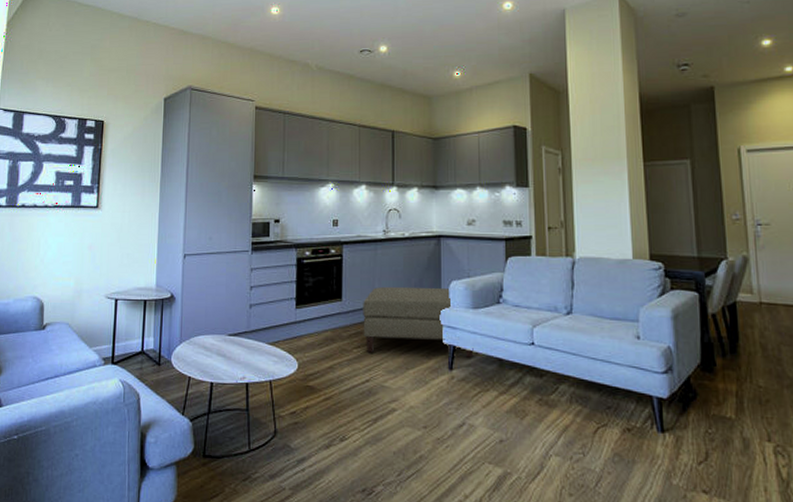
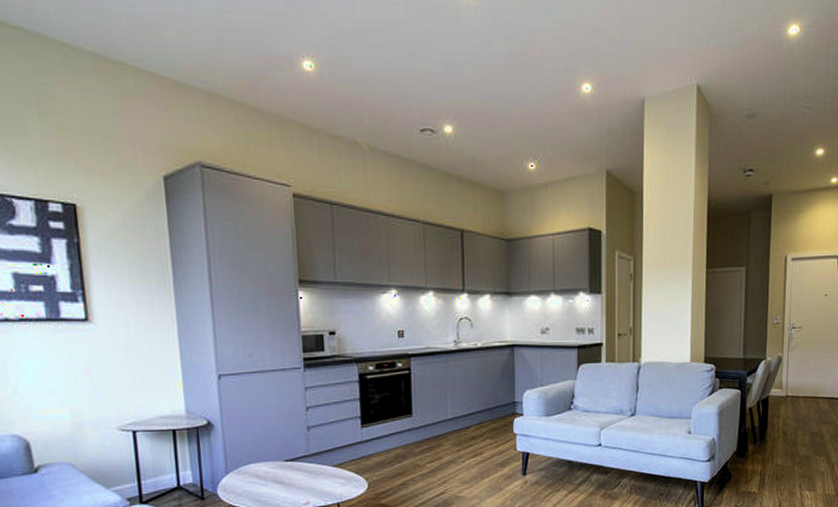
ottoman: present [363,286,474,358] -> none [435,398,546,467]

